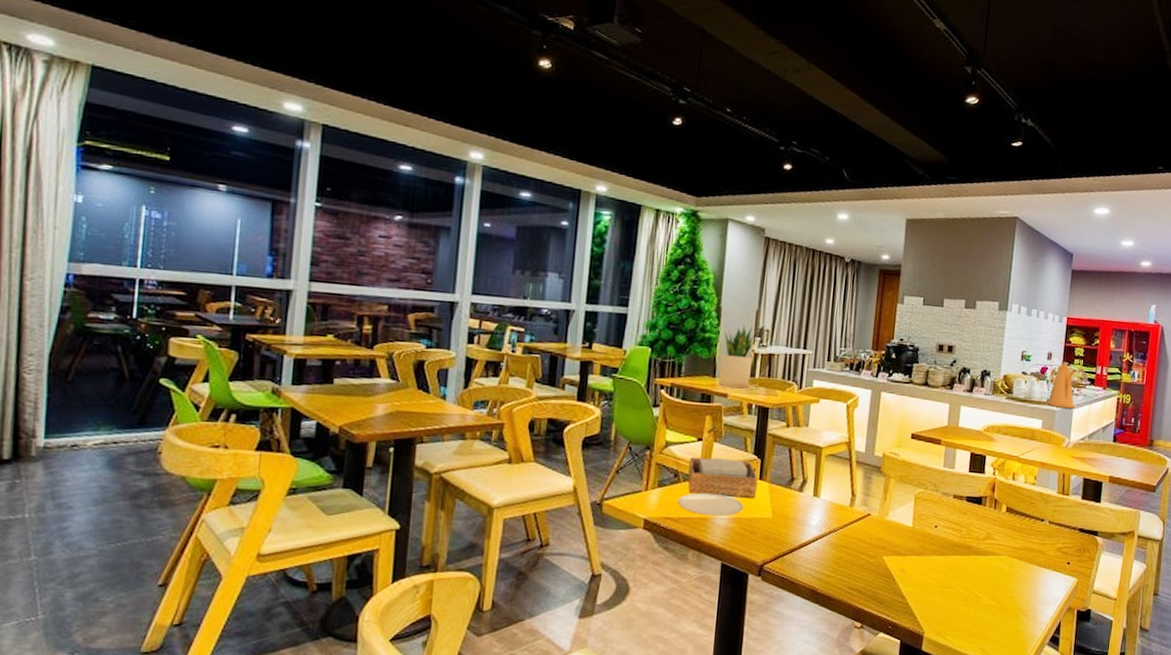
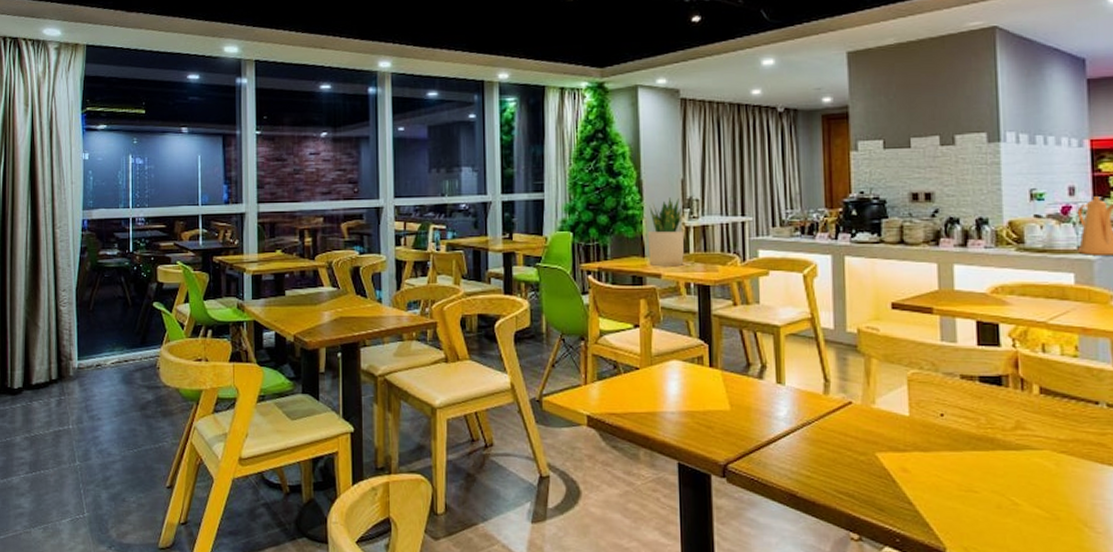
plate: present [677,492,744,517] -> none [620,384,696,410]
napkin holder: present [688,457,758,498] -> none [627,345,709,388]

